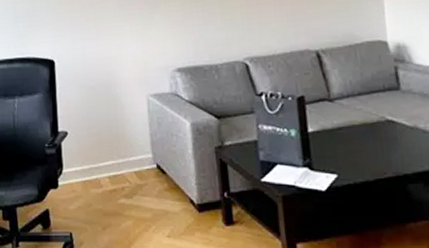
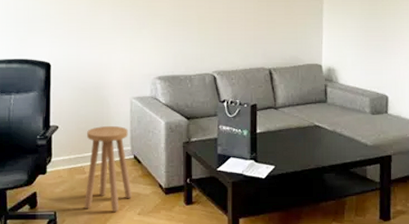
stool: none [100,130,158,233] -> present [84,126,132,212]

